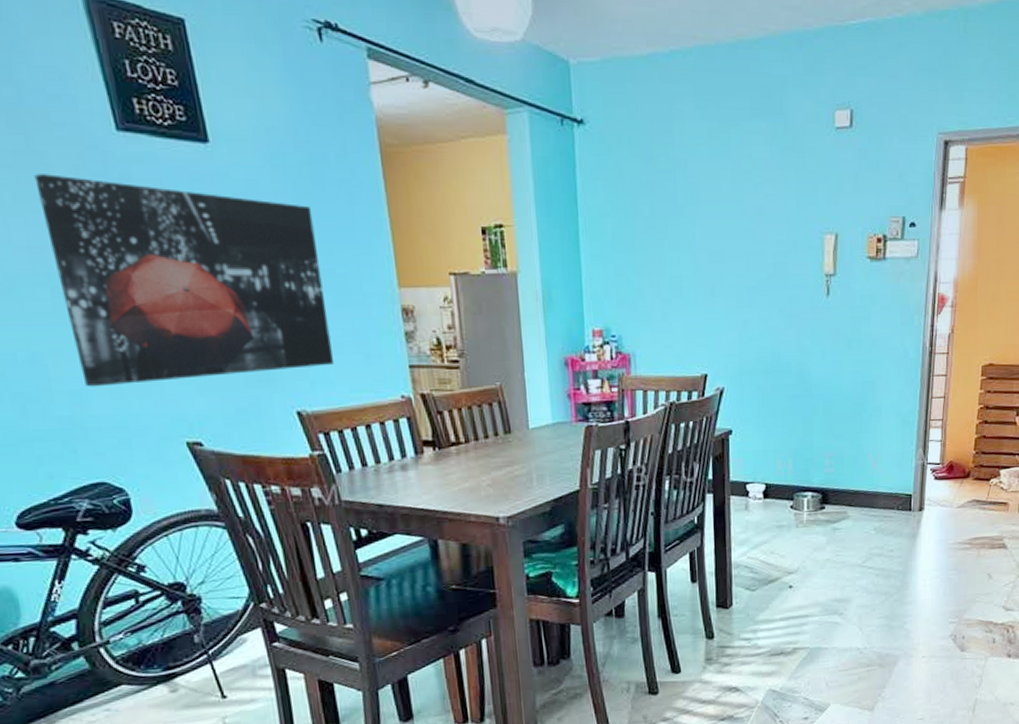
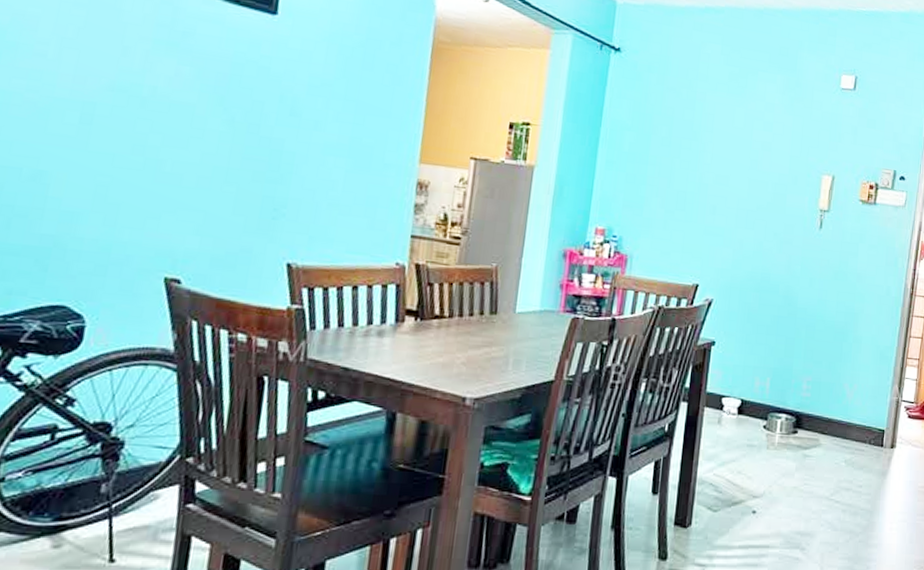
wall art: present [34,174,335,387] -> none [81,16,356,224]

